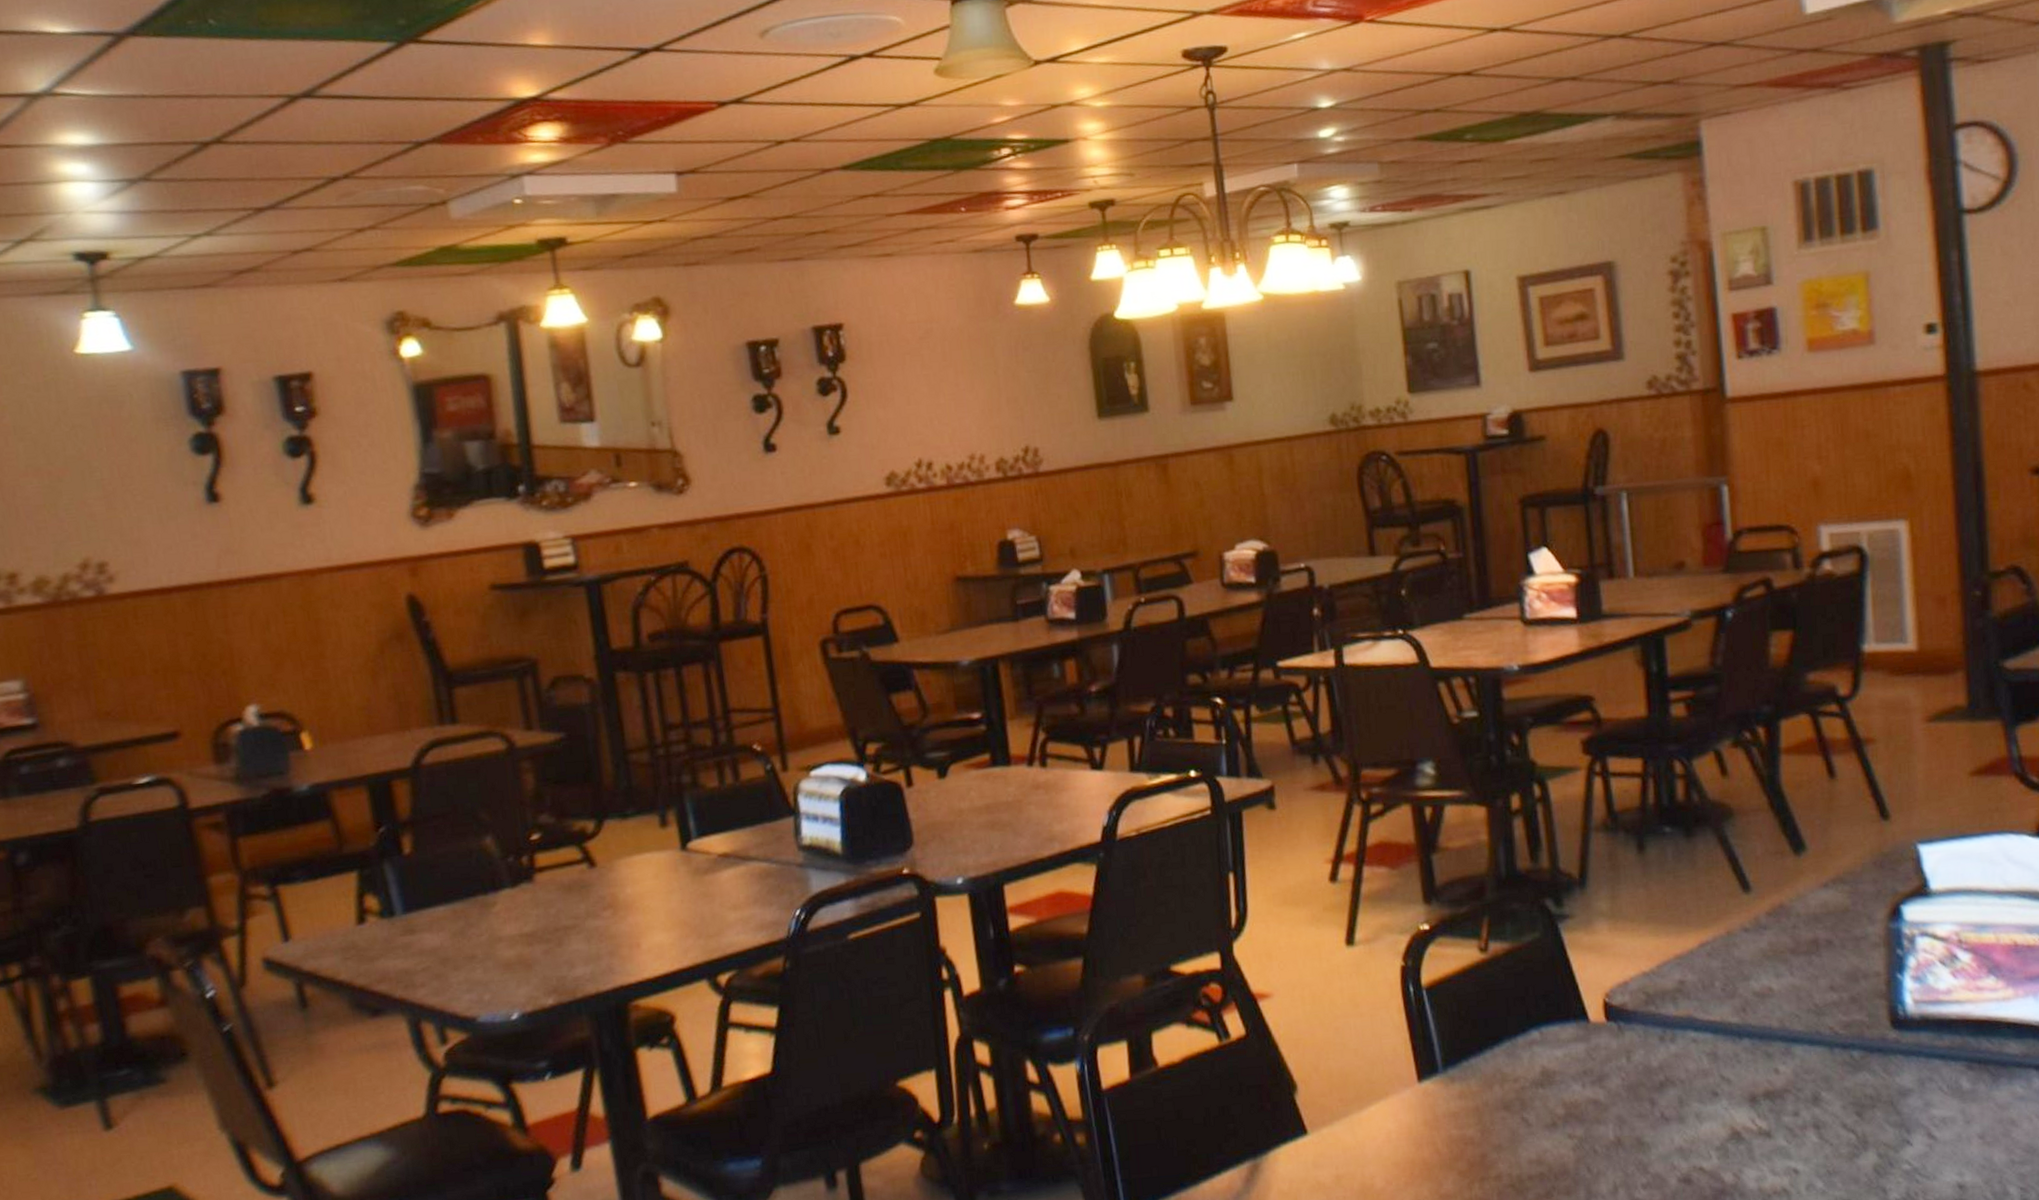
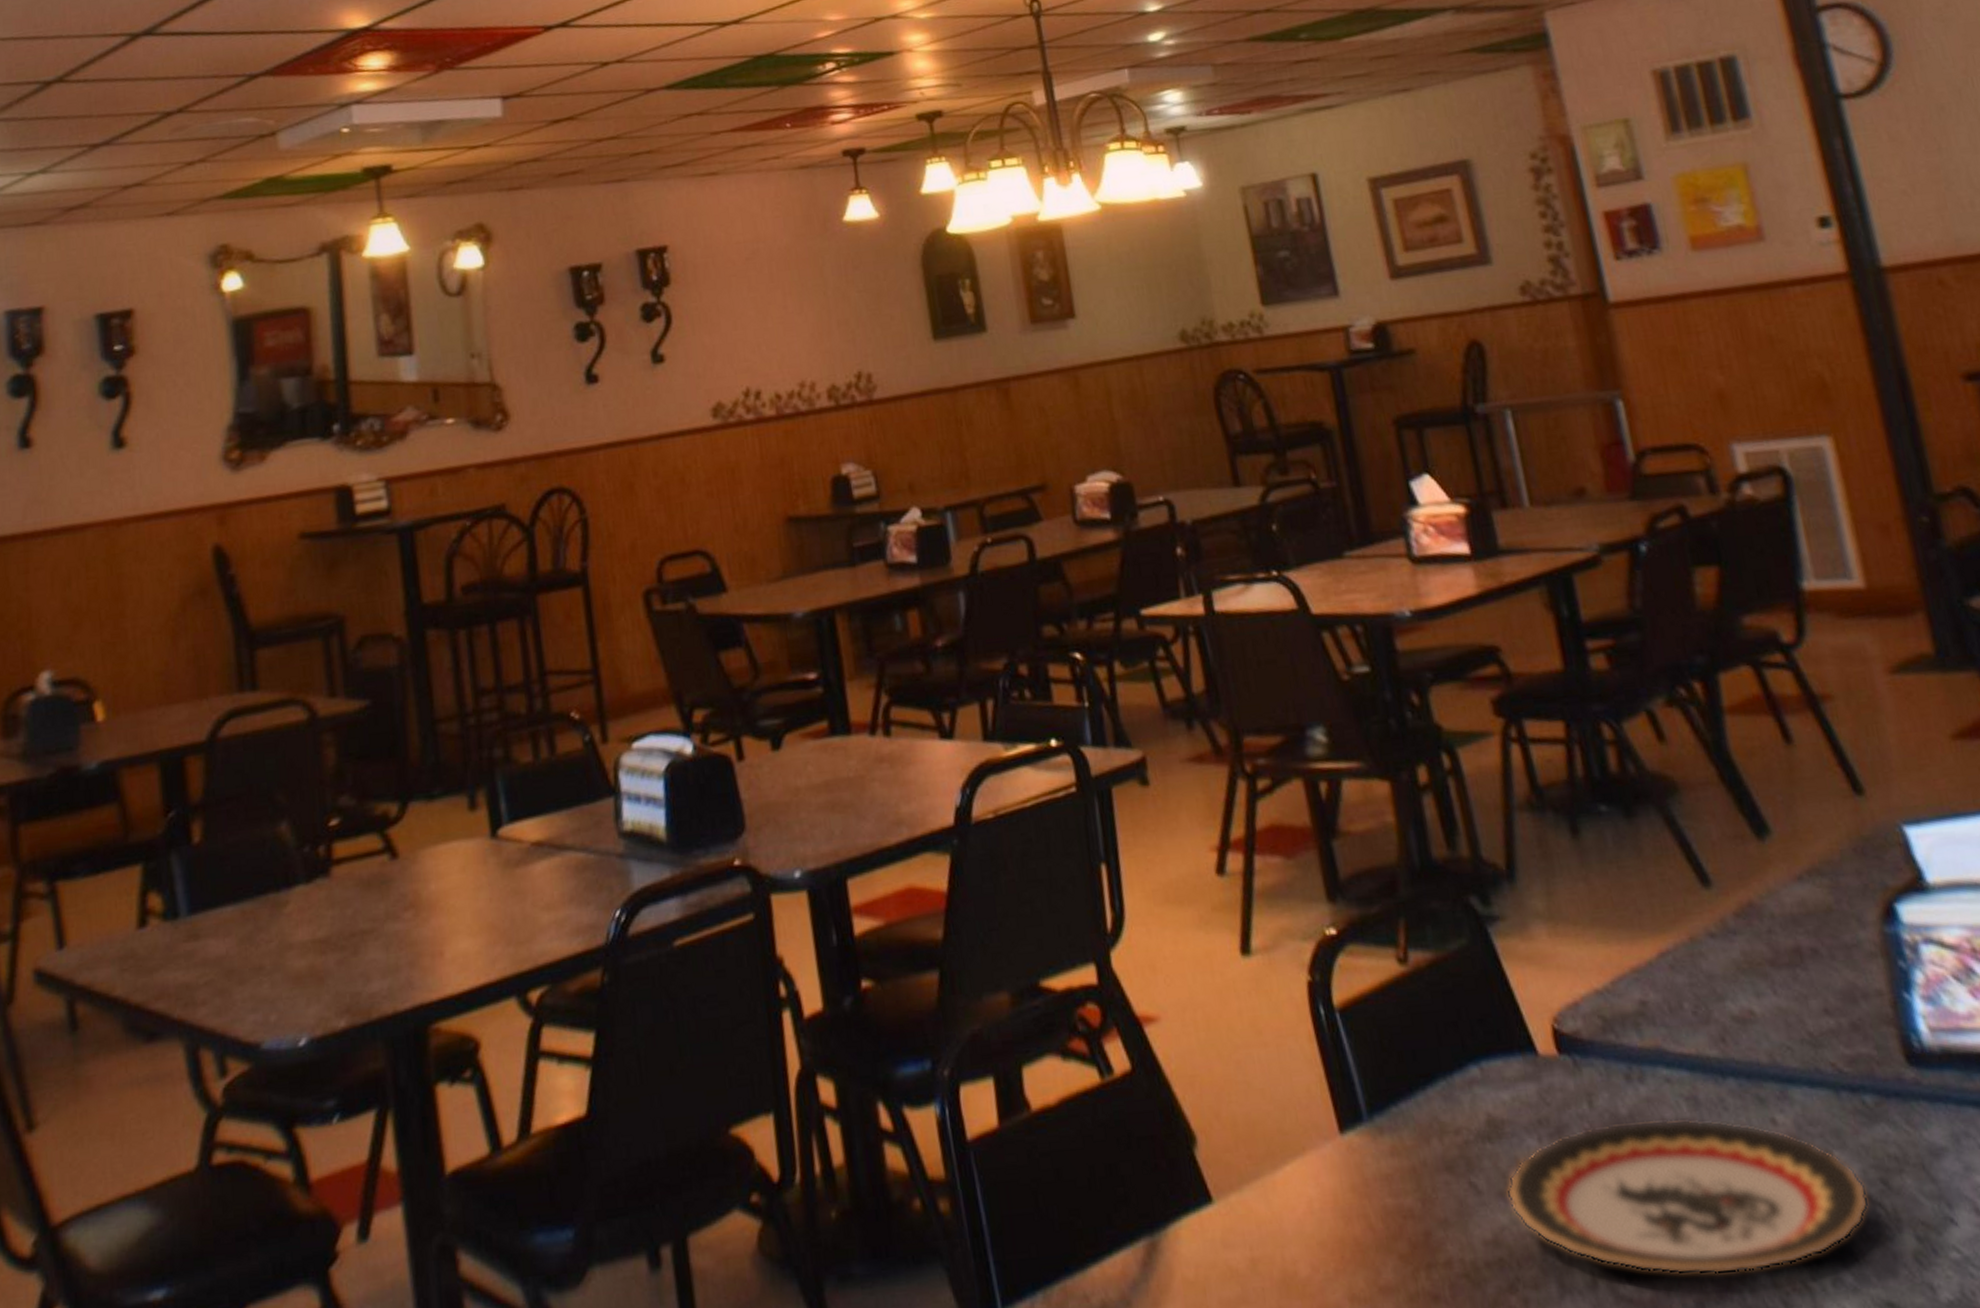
plate: none [1552,1069,1844,1183] -> present [1506,1118,1869,1275]

